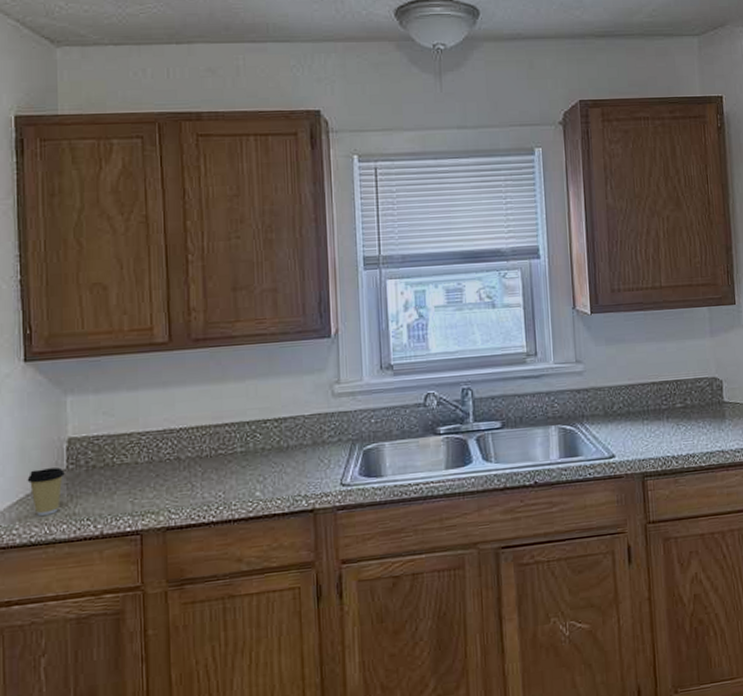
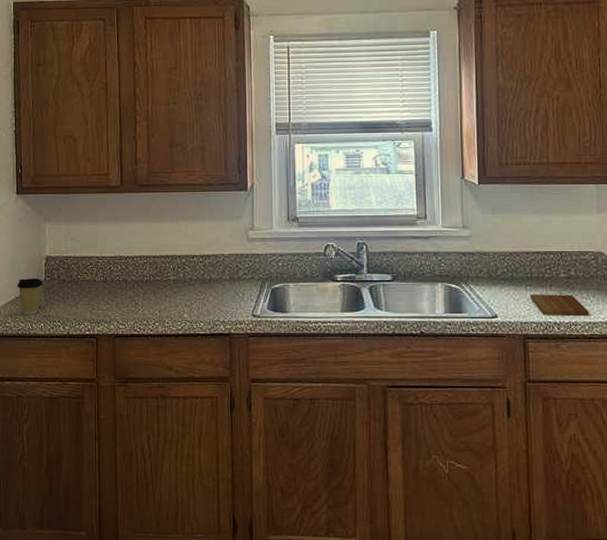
cutting board: none [647,424,706,449] -> present [529,294,589,315]

